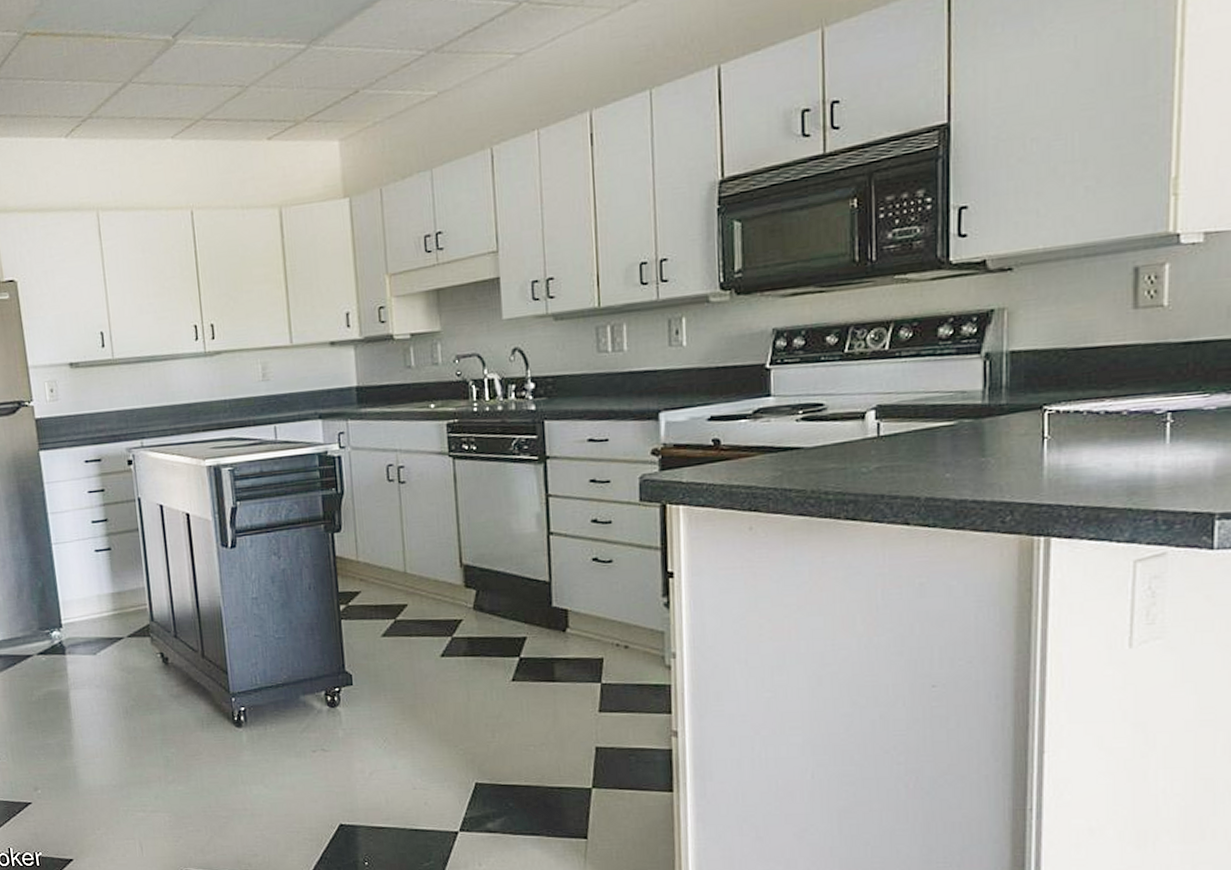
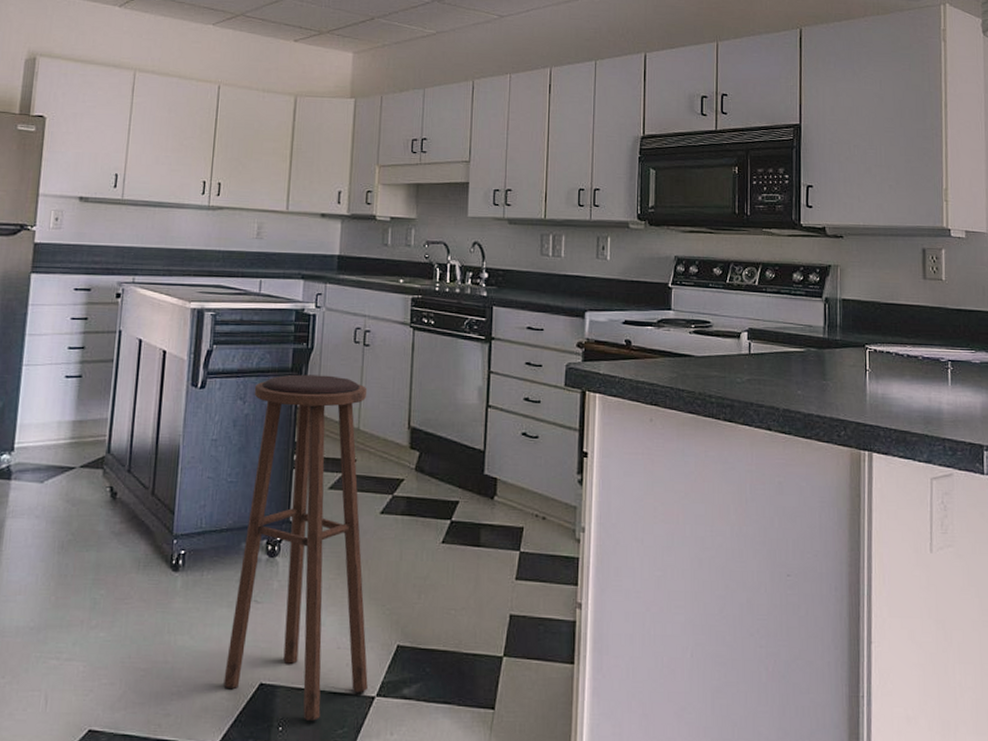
stool: none [287,519,450,856] -> present [223,374,368,721]

